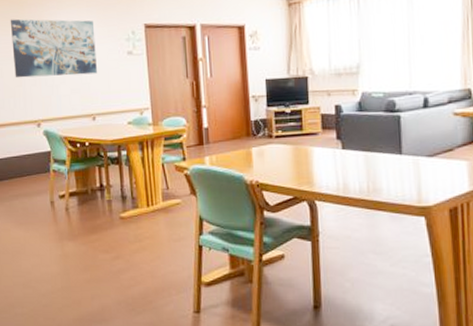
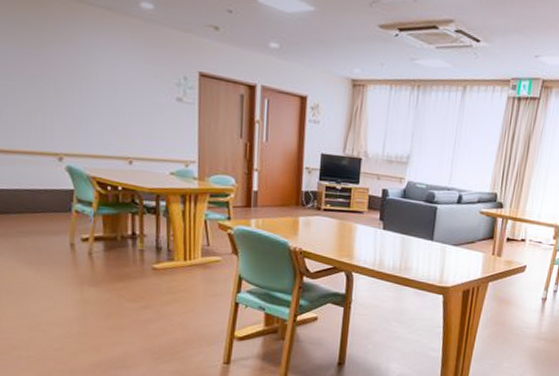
wall art: present [10,19,97,78] -> none [28,30,139,115]

